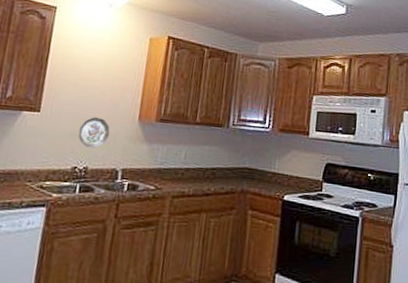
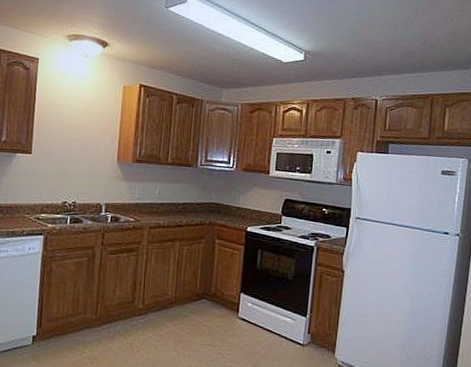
decorative plate: present [78,117,110,148] -> none [66,158,93,186]

